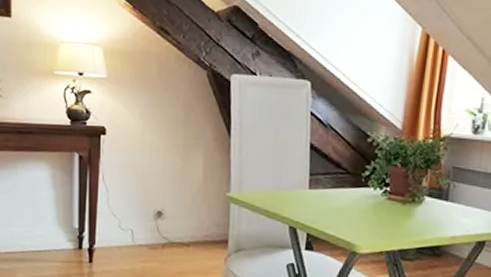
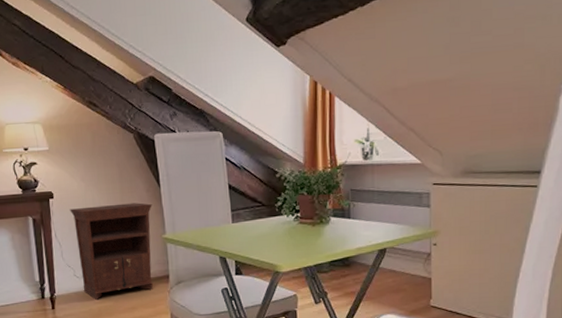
nightstand: none [123,149,219,258] -> present [69,202,153,300]

